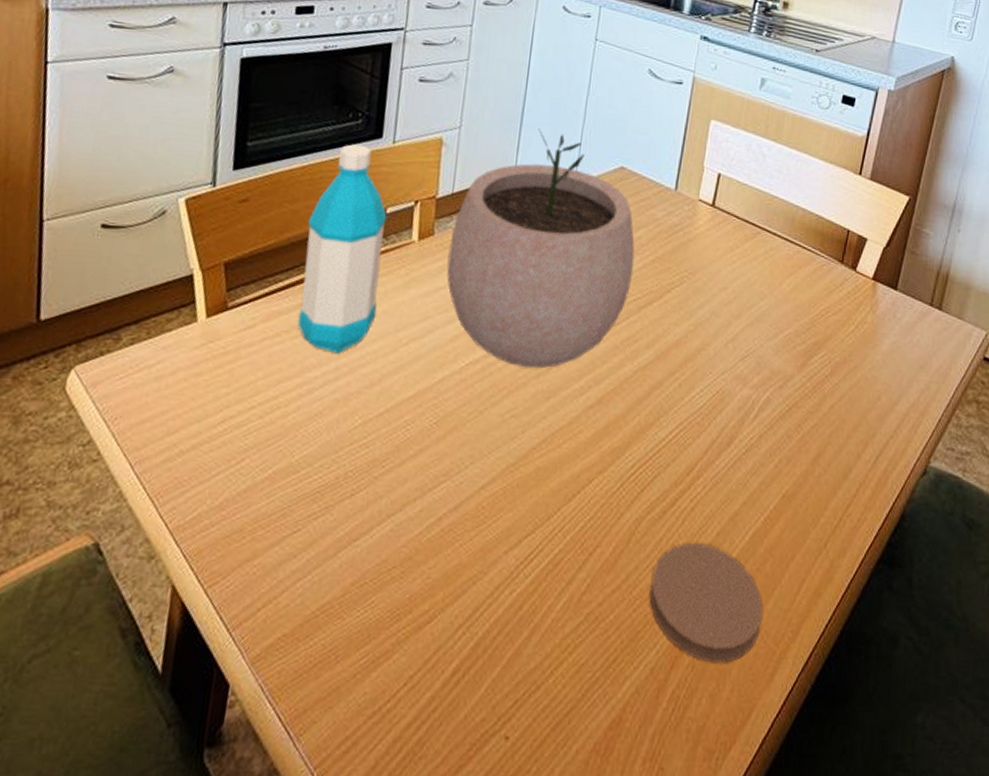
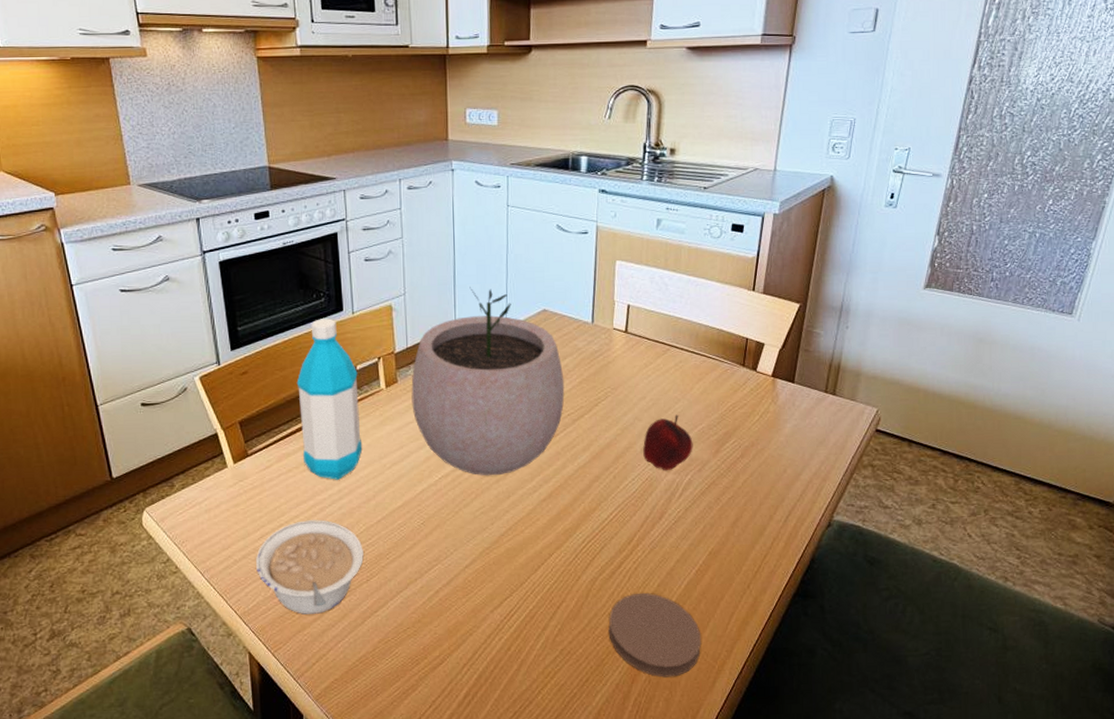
legume: none [207,404,354,537] -> present [256,520,364,615]
apple: none [717,313,777,384] -> present [643,414,693,471]

